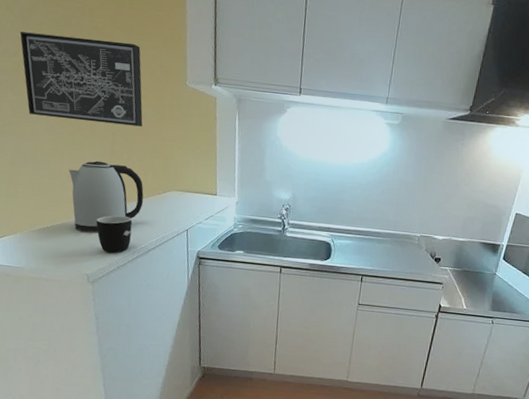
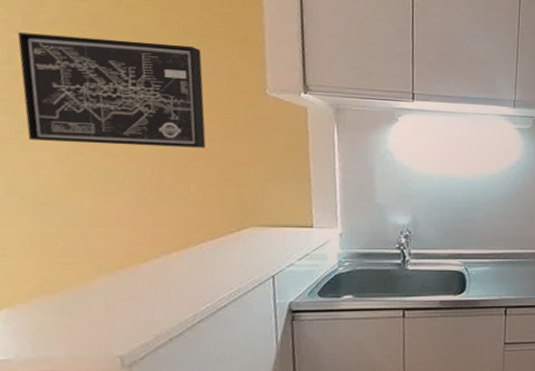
kettle: present [68,160,144,233] -> none [92,196,209,295]
mug: present [96,215,132,254] -> none [135,267,192,321]

